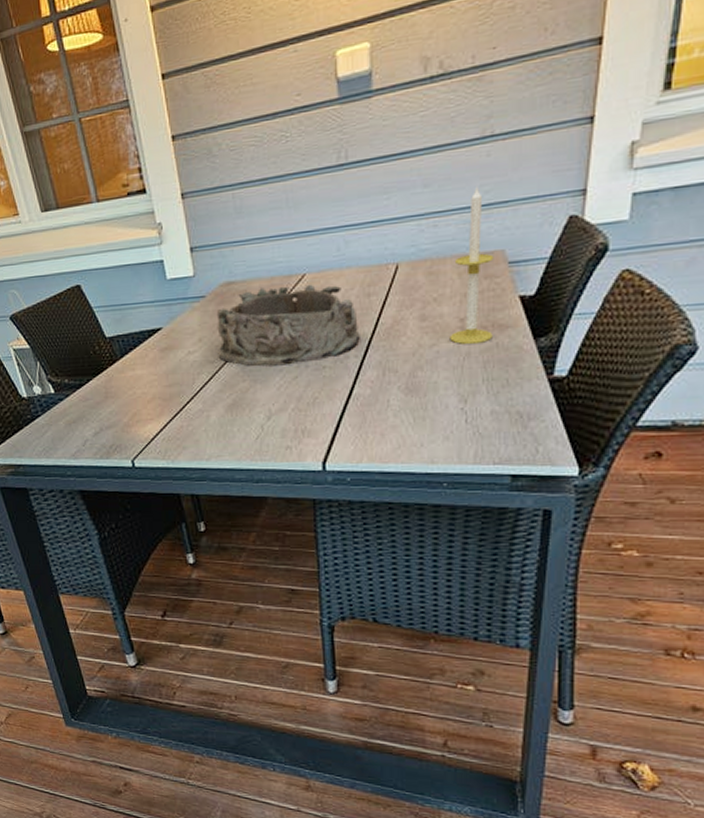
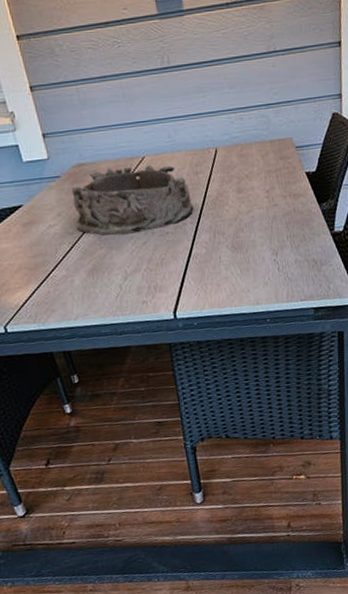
candle: present [449,185,494,345] -> none [257,88,291,211]

